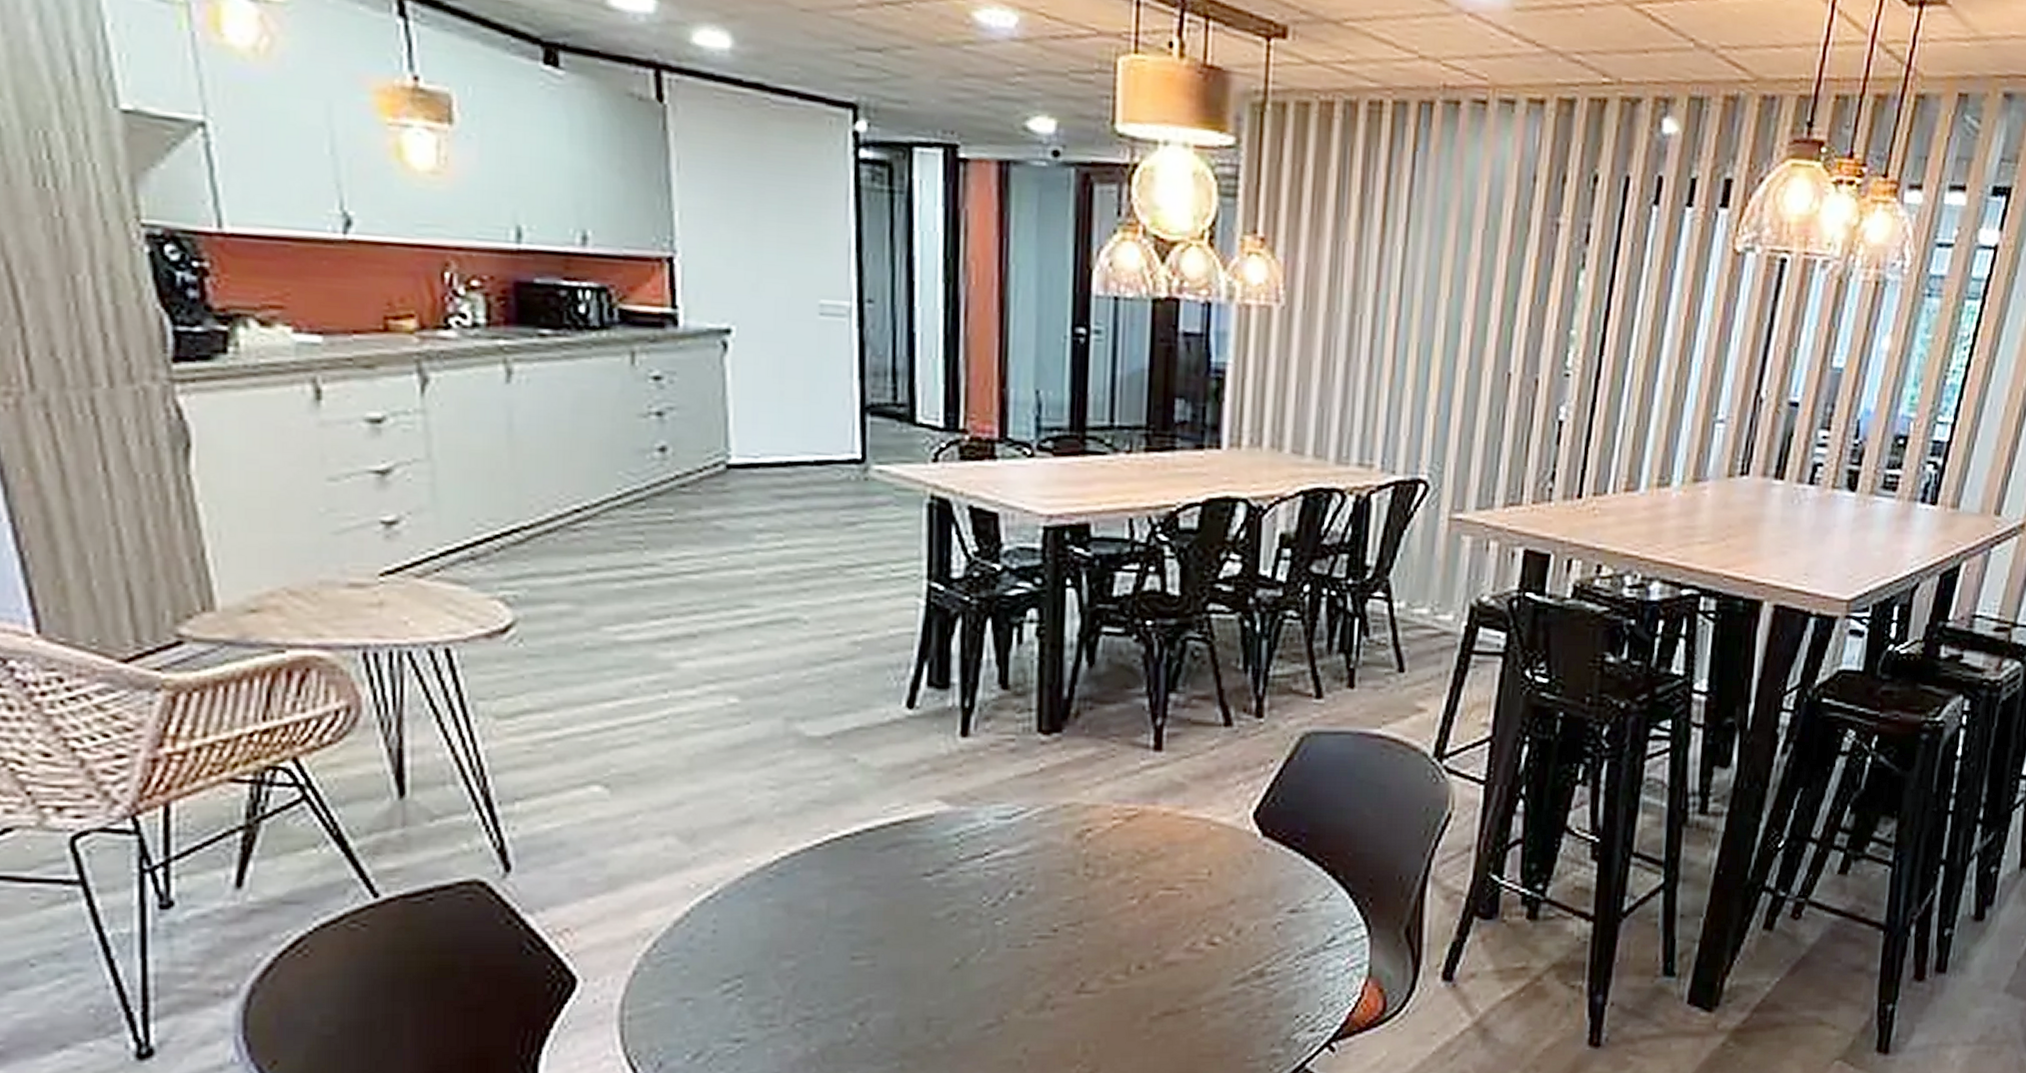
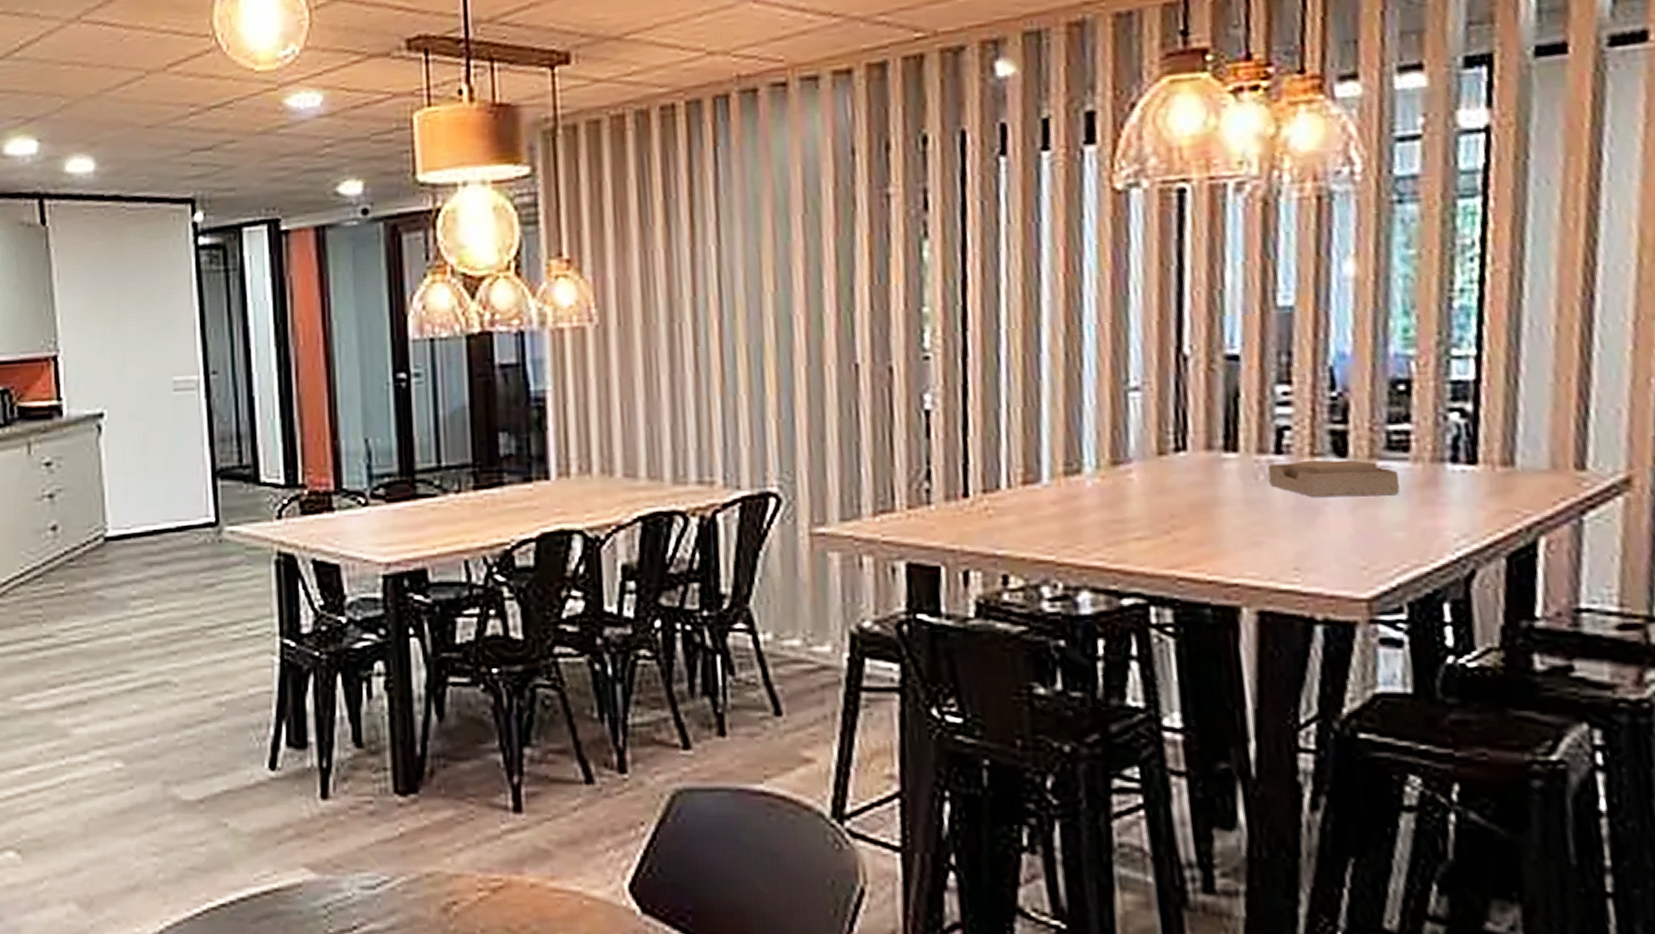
napkin holder: none [1800,491,1886,524] -> present [1267,459,1401,498]

